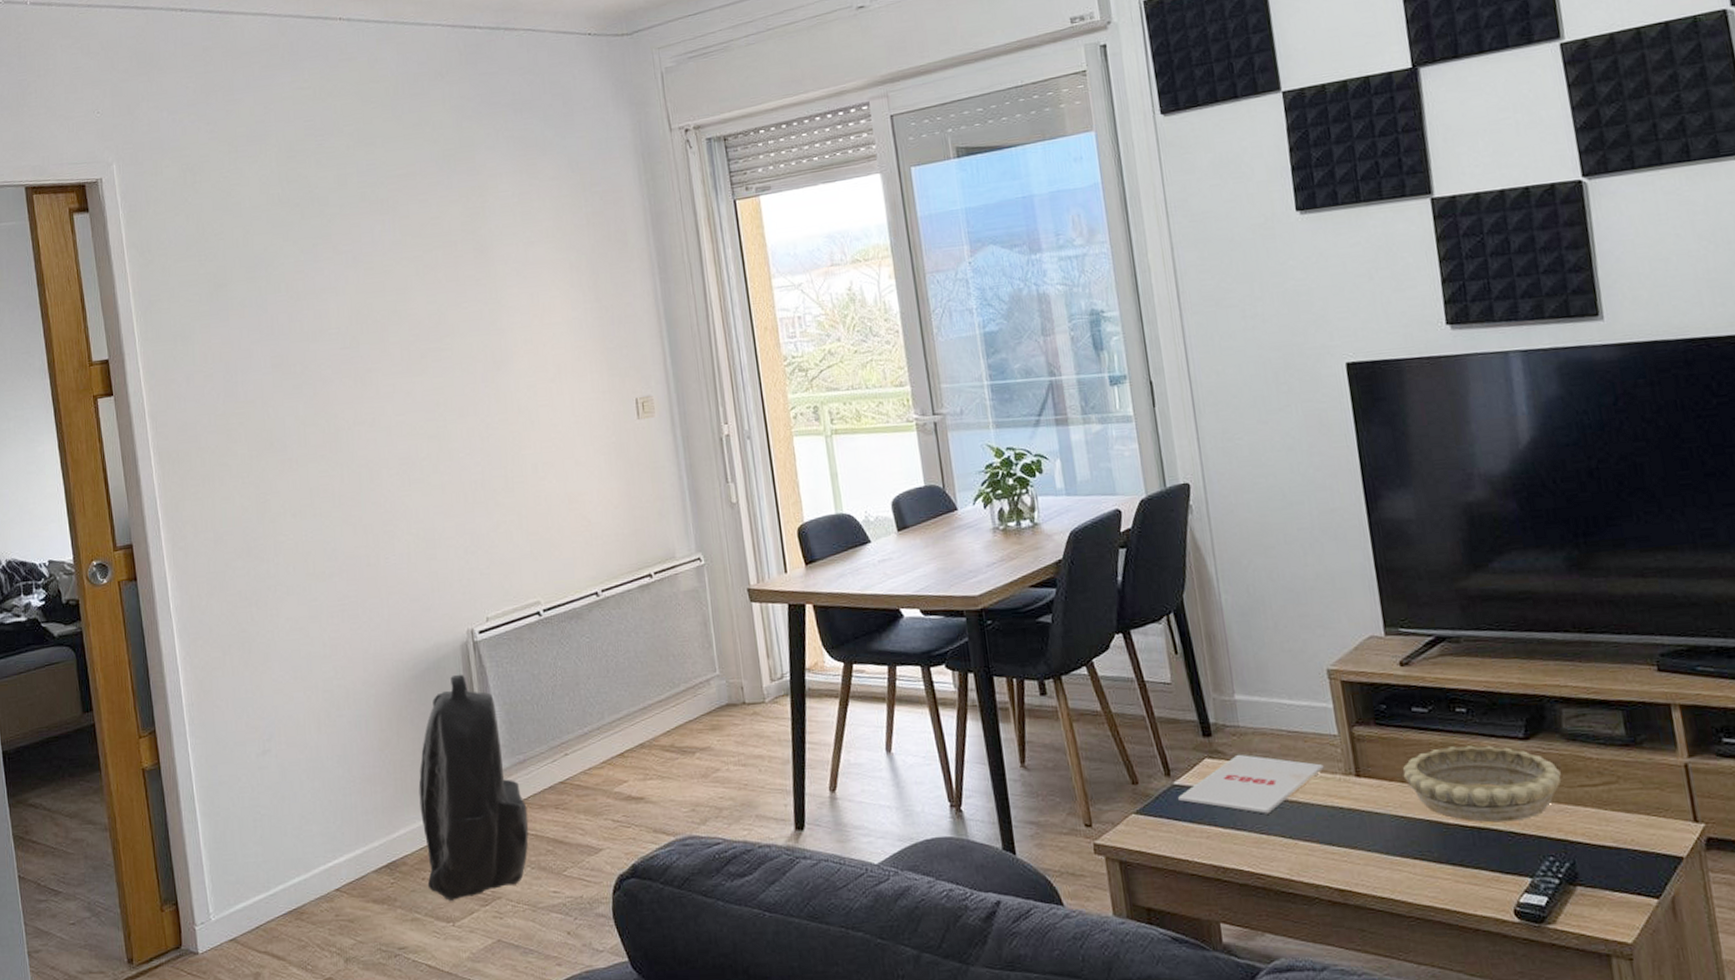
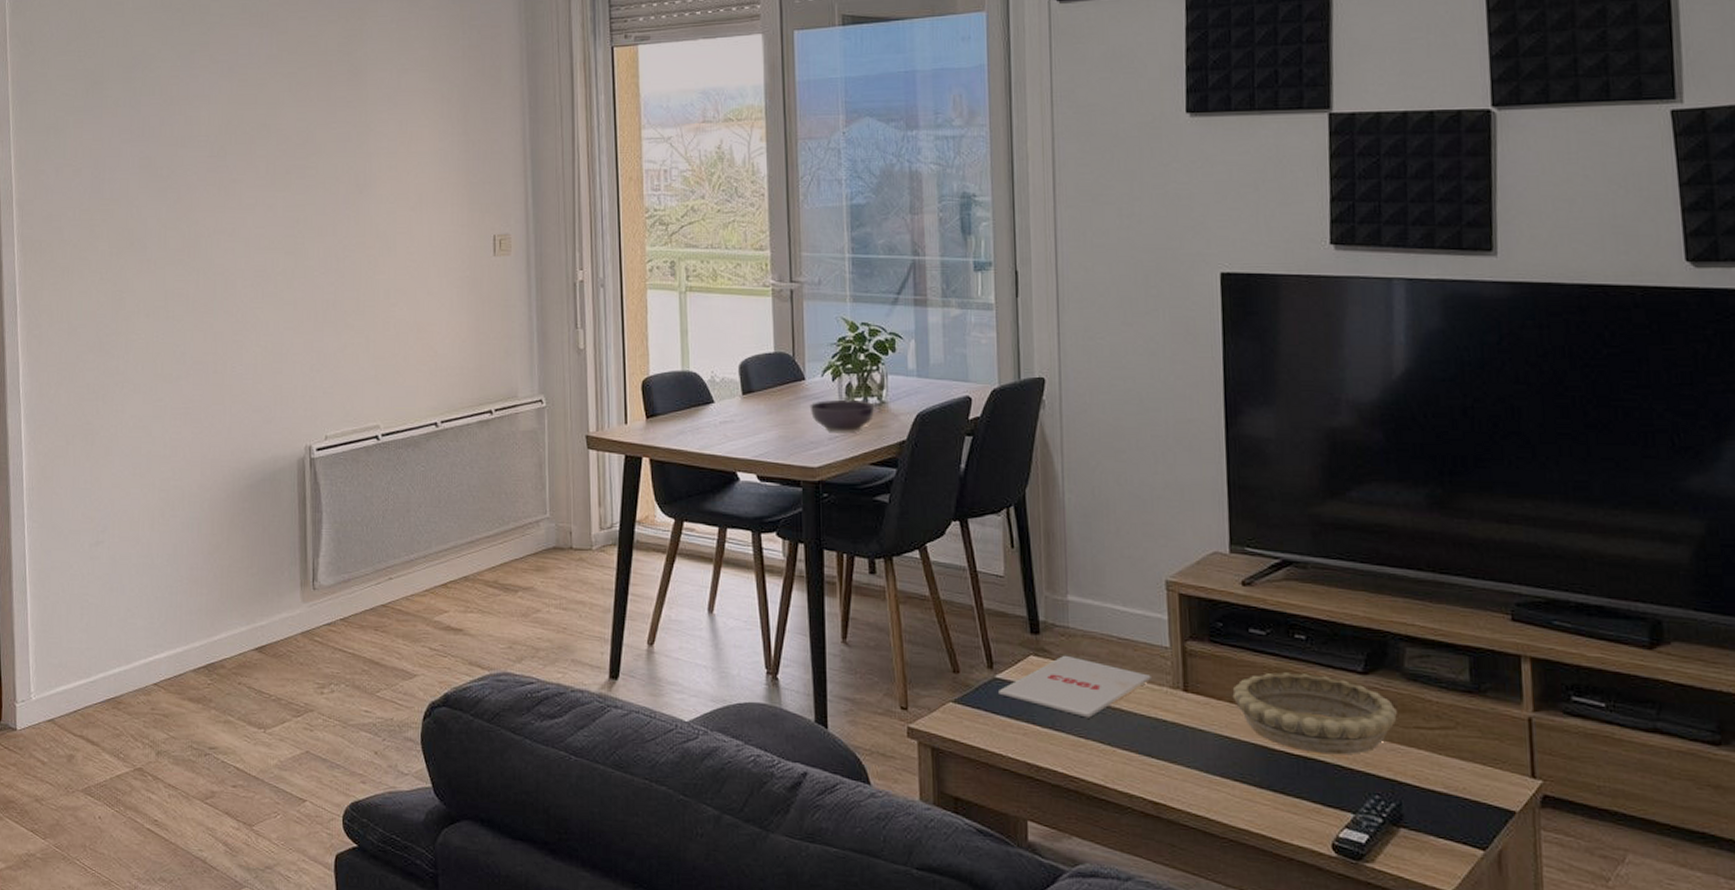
backpack: present [418,674,529,901] -> none [243,488,347,708]
bowl: none [964,524,1029,559] -> present [809,400,875,432]

